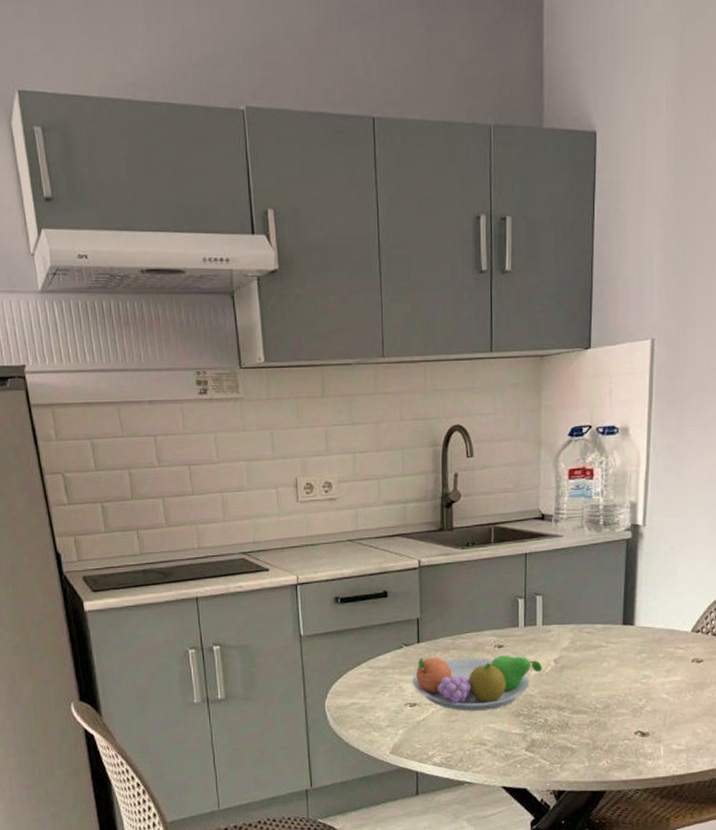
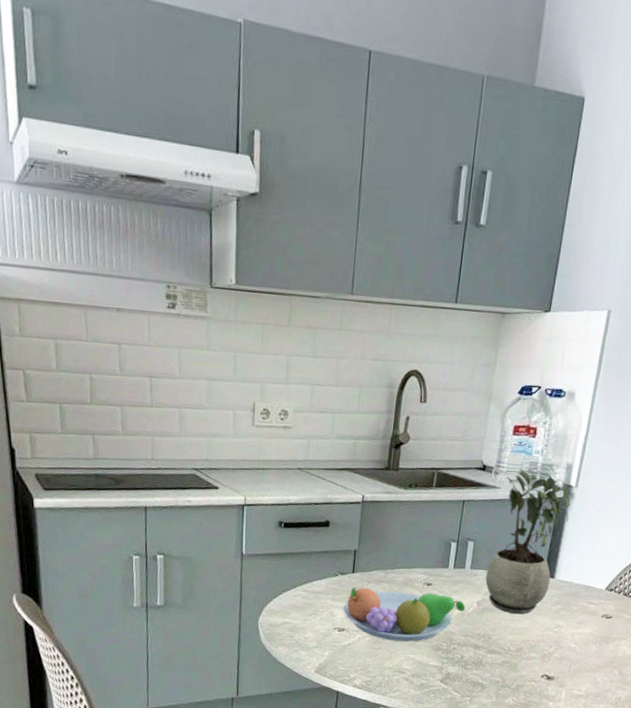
potted plant: none [560,505,641,669] -> present [485,464,570,614]

